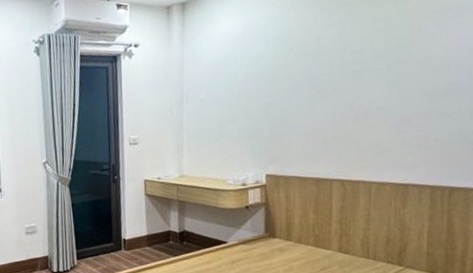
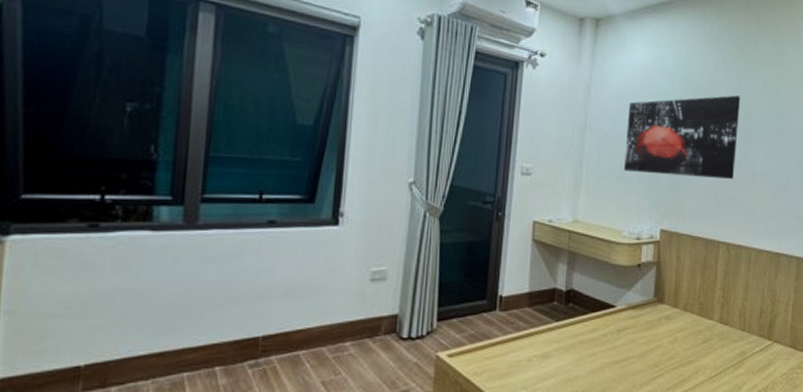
wall art: none [222,39,346,129] -> present [623,95,741,180]

